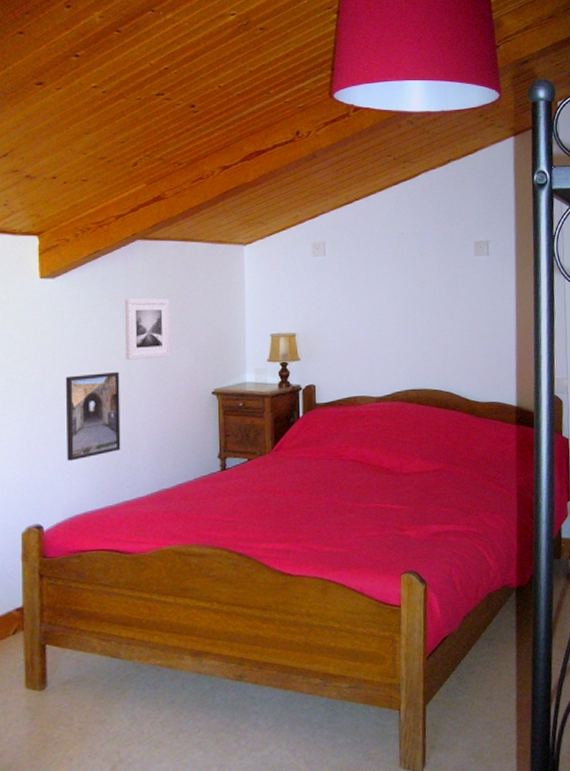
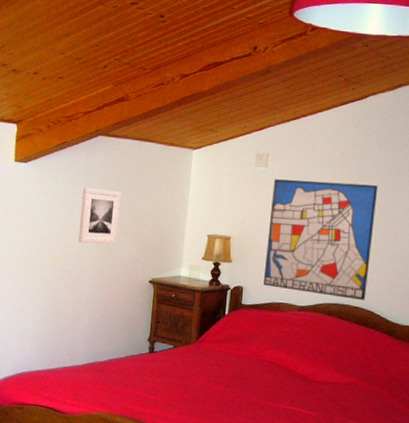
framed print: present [65,372,121,461] -> none [20,250,72,325]
wall art: none [334,263,443,383] -> present [263,179,379,300]

